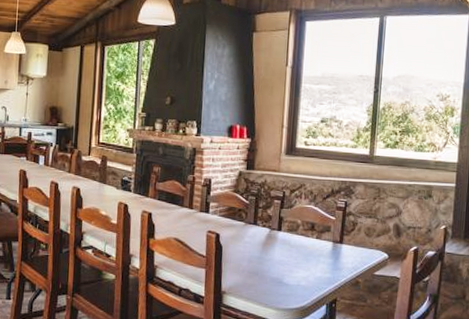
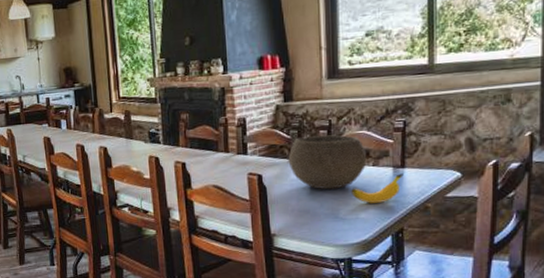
bowl: none [244,204,312,256] -> present [288,135,367,190]
banana: none [296,248,341,273] -> present [351,173,404,203]

